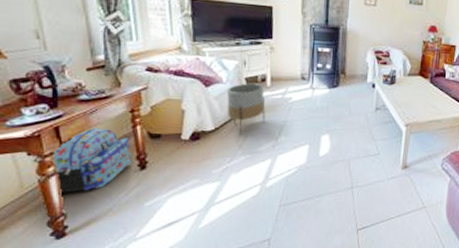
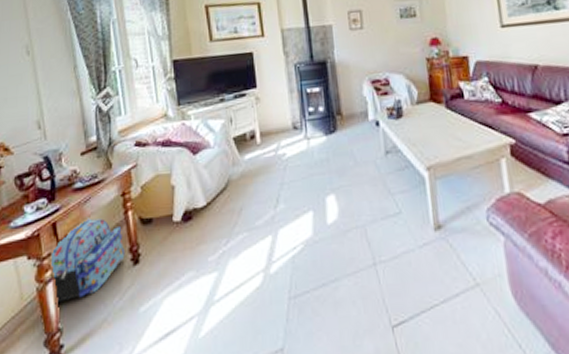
planter: present [227,83,266,135] -> none [216,142,259,208]

